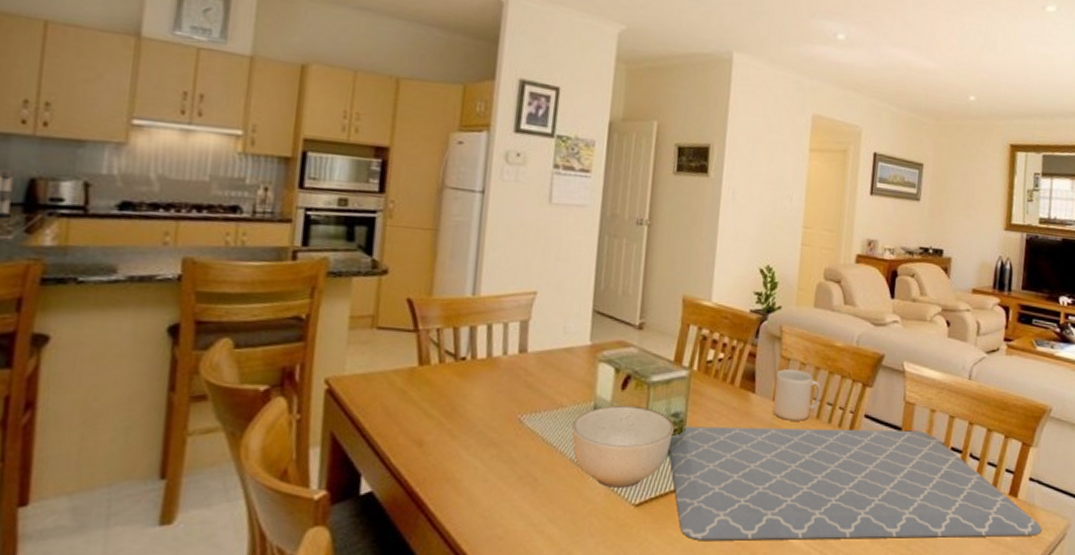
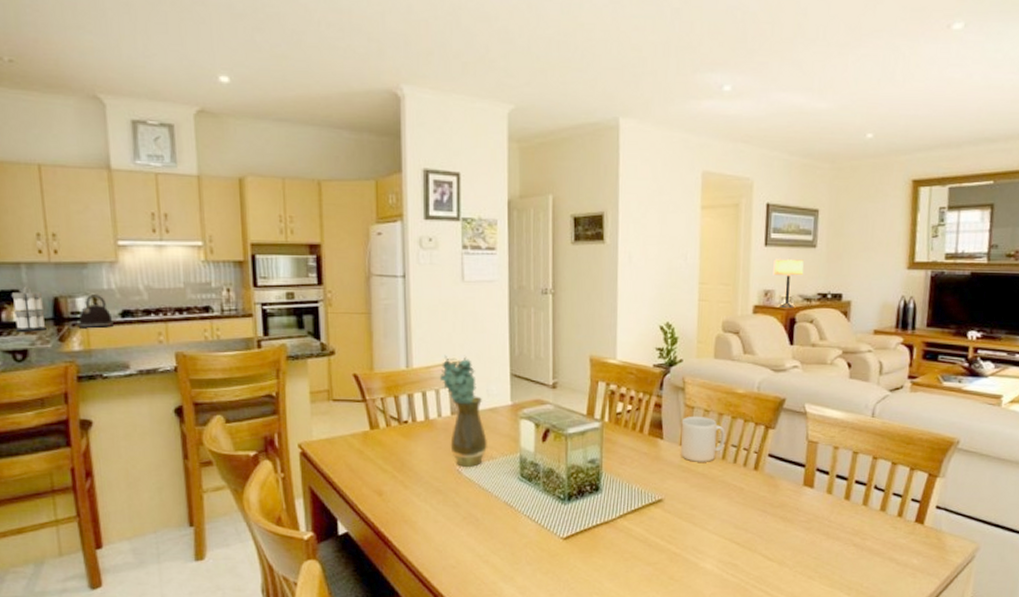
kettle: none [56,179,107,221] -> present [78,294,114,329]
vase: none [511,283,559,416] -> present [440,355,488,467]
bowl: present [572,405,674,488] -> none [503,456,592,524]
placemat: present [668,426,1042,542] -> none [588,467,950,568]
table lamp: none [878,209,907,261] -> present [774,258,804,309]

